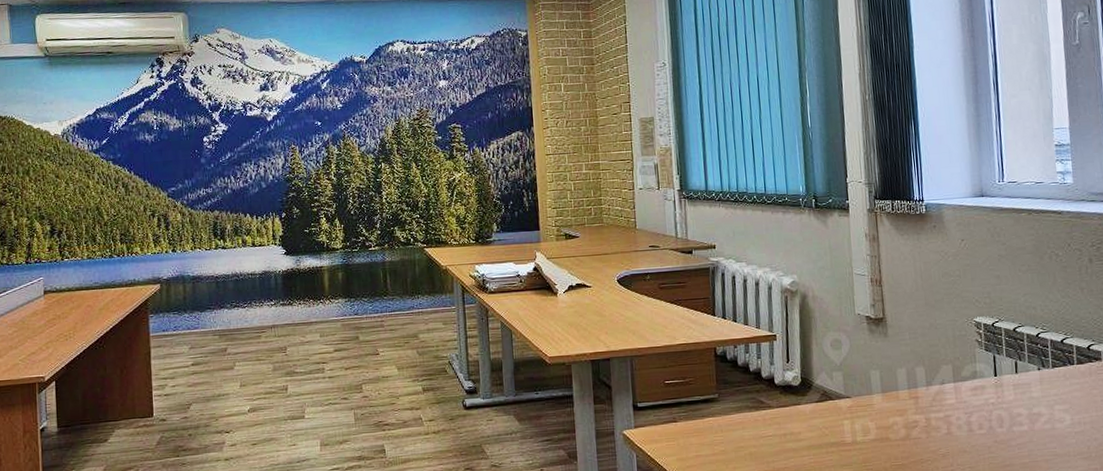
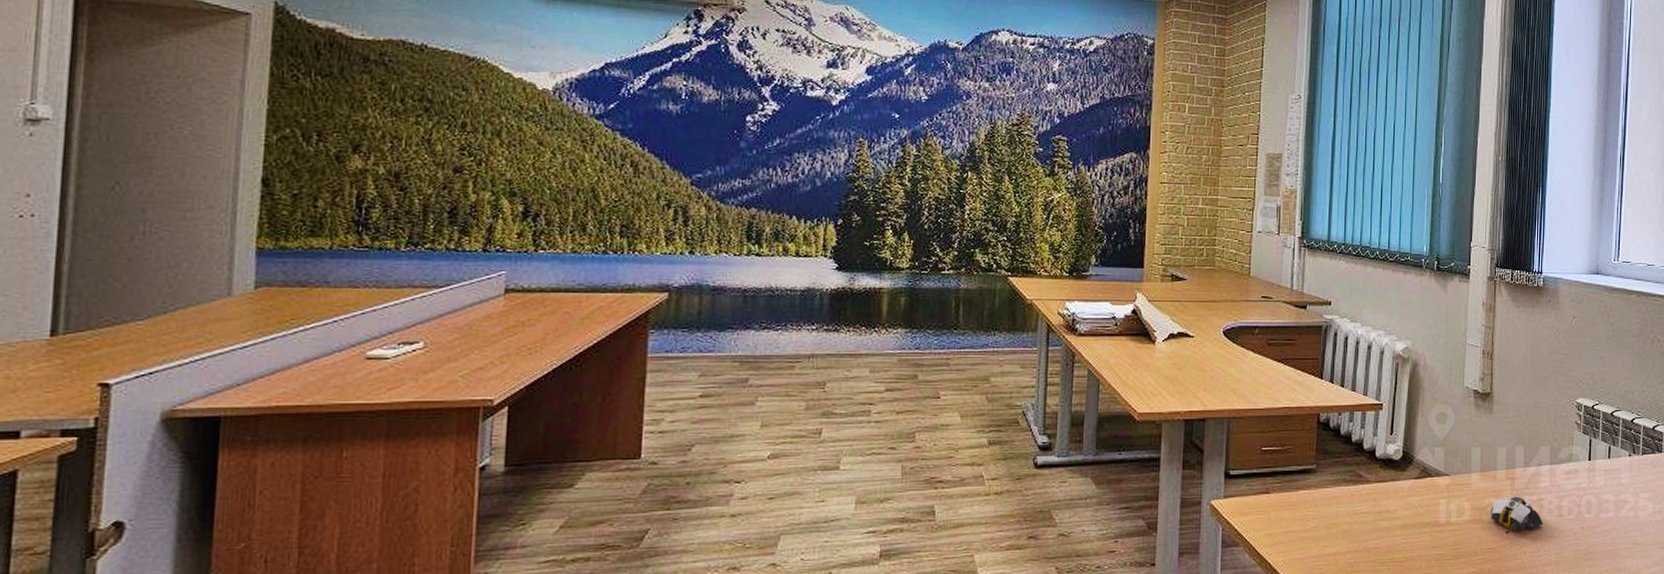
computer mouse: none [896,413,954,450] -> present [1490,495,1544,534]

